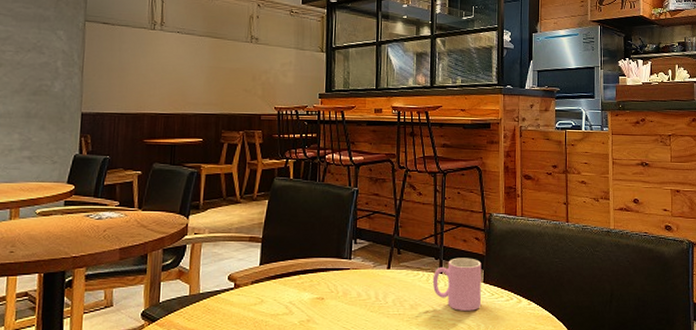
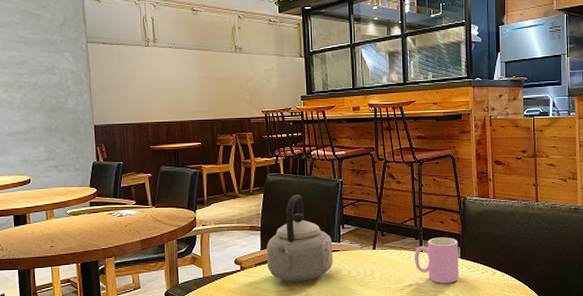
teapot: none [265,202,343,303] -> present [266,194,333,282]

